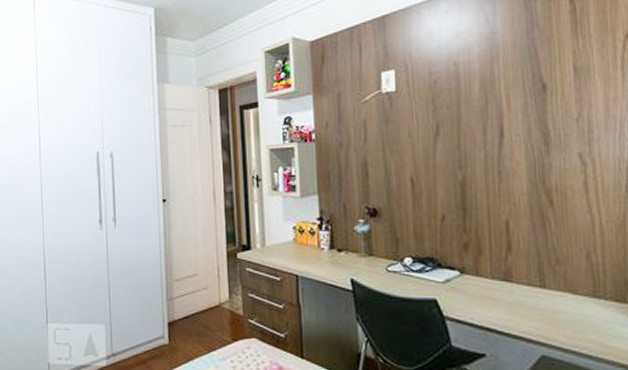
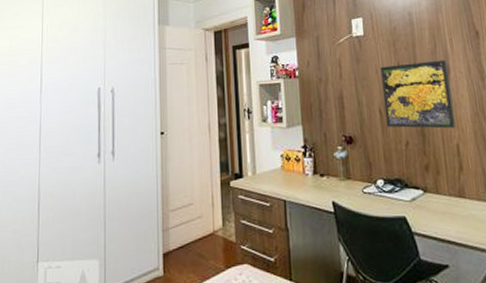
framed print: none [415,120,506,202] -> present [380,60,456,129]

